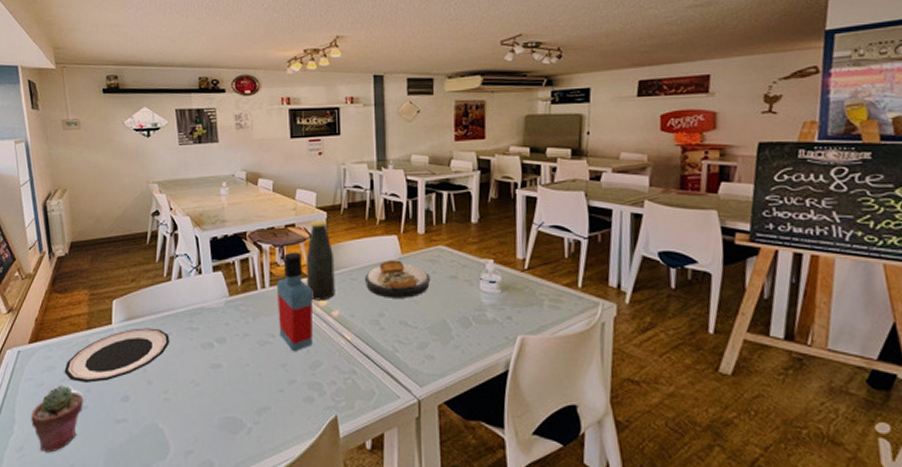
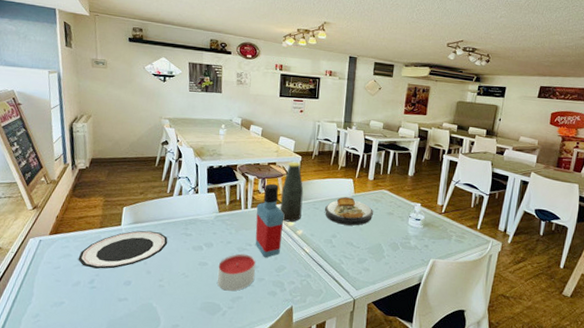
potted succulent: present [31,385,83,453] -> none [47,269,93,320]
candle: none [235,349,284,400] -> present [217,253,256,291]

